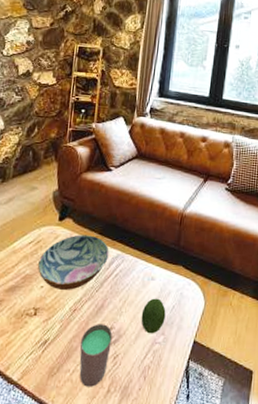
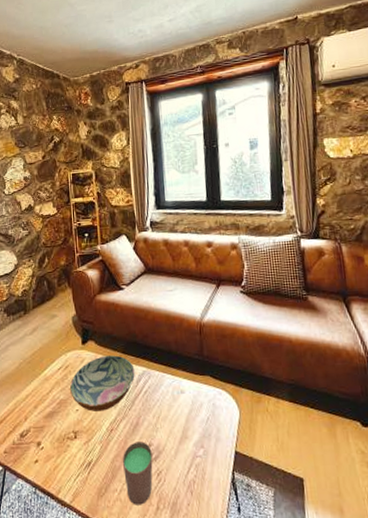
fruit: present [141,298,166,334] -> none [177,411,202,448]

